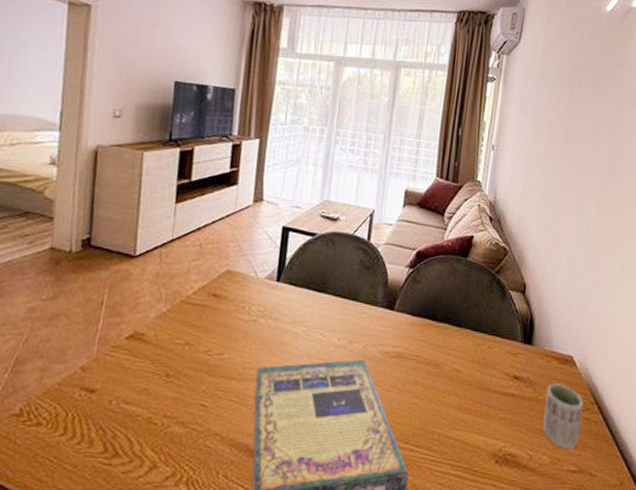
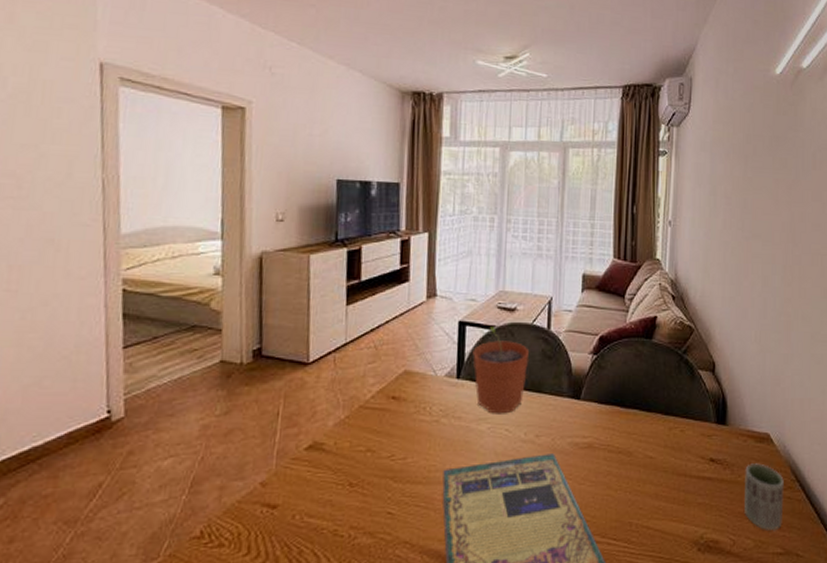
plant pot: none [293,234,349,319] -> present [473,327,530,414]

